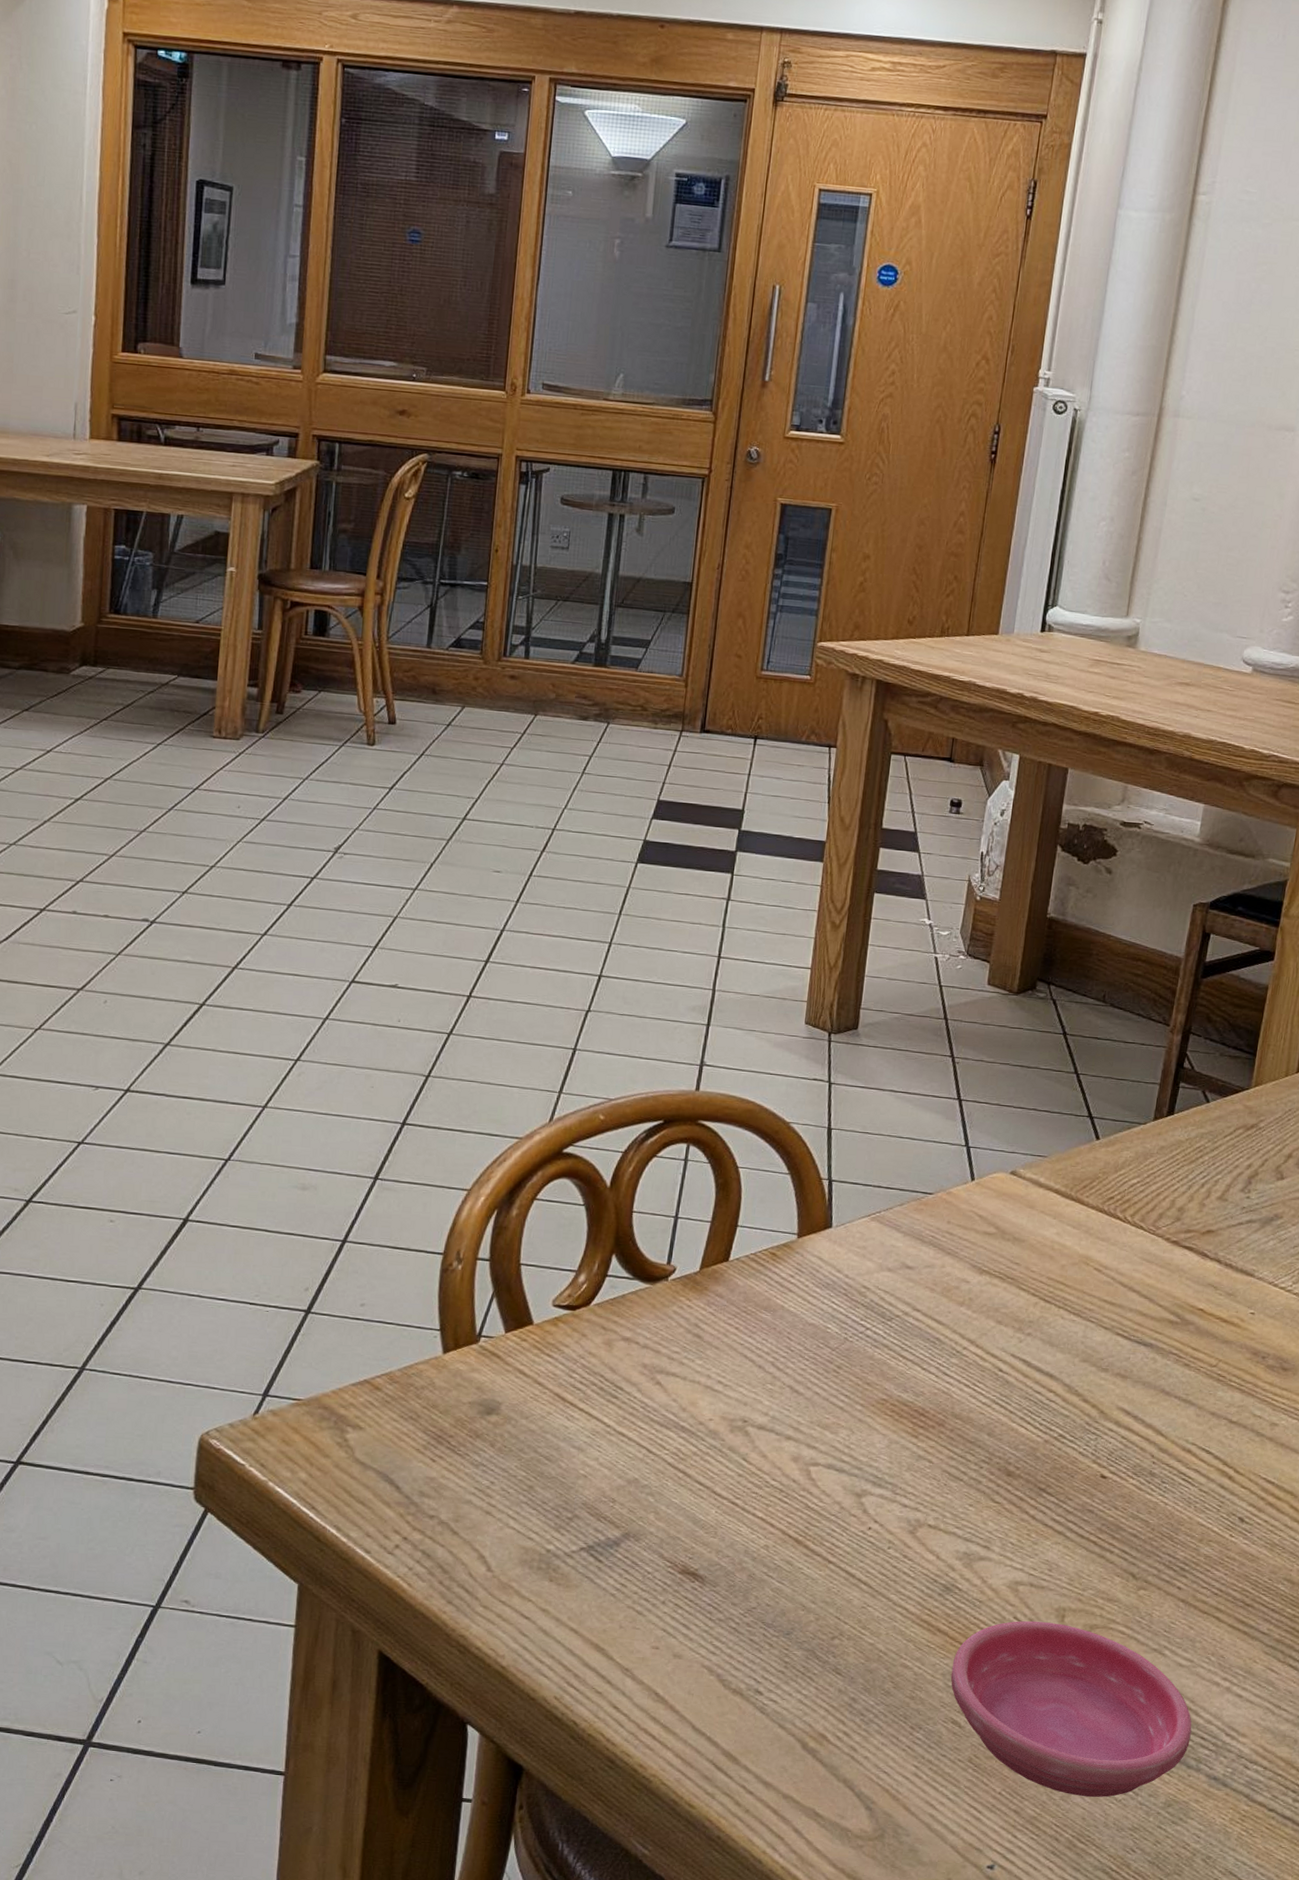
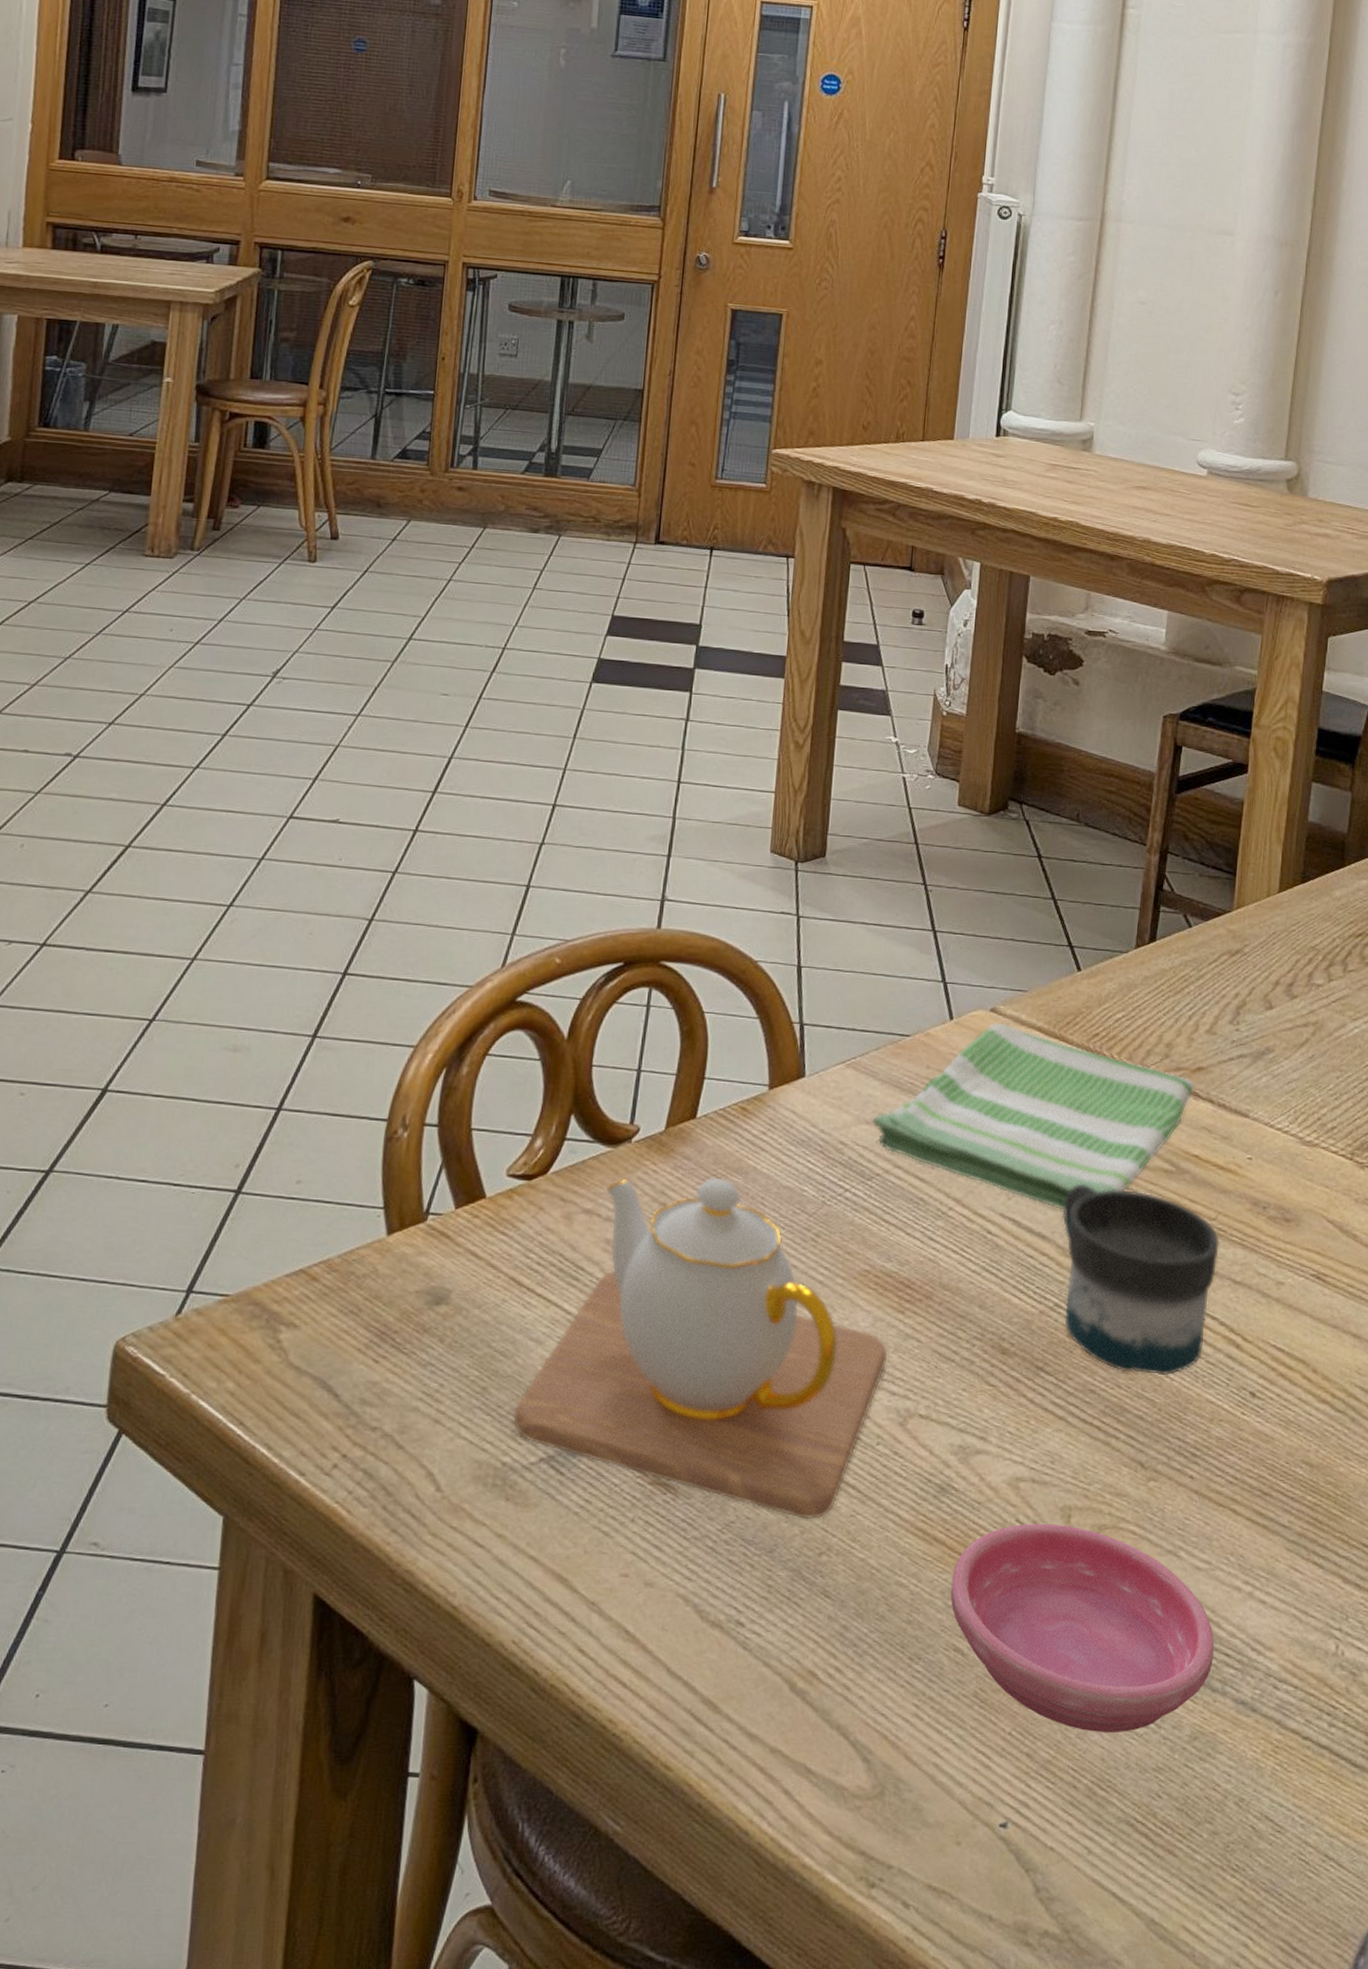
teapot: none [556,1311,901,1609] -> present [513,1177,888,1519]
dish towel: none [893,1183,1203,1355] -> present [872,1022,1195,1212]
mug: none [1067,1331,1219,1501] -> present [1062,1184,1220,1376]

